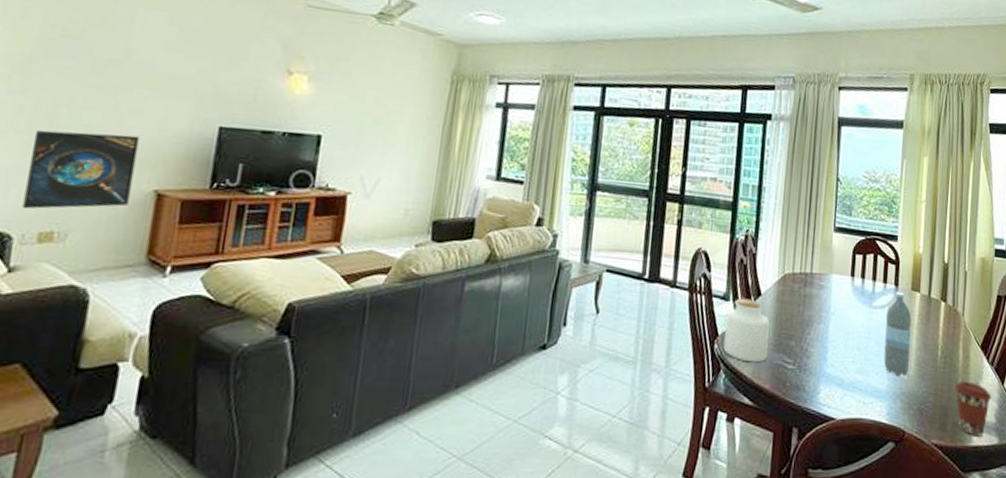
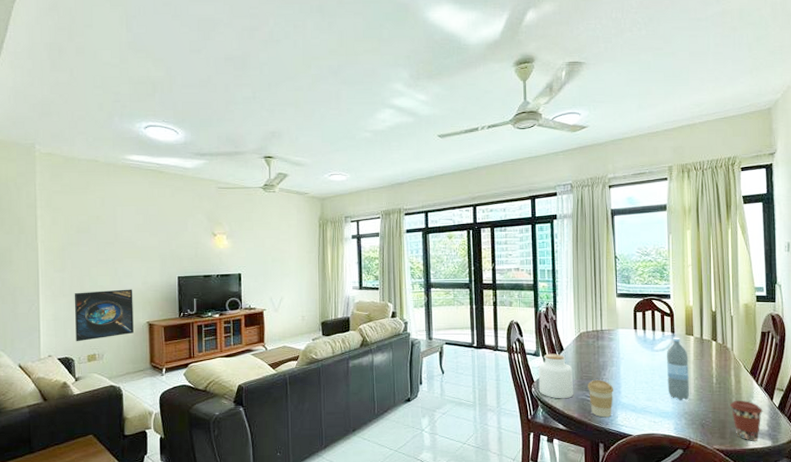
coffee cup: none [786,339,818,393] -> present [588,379,613,418]

